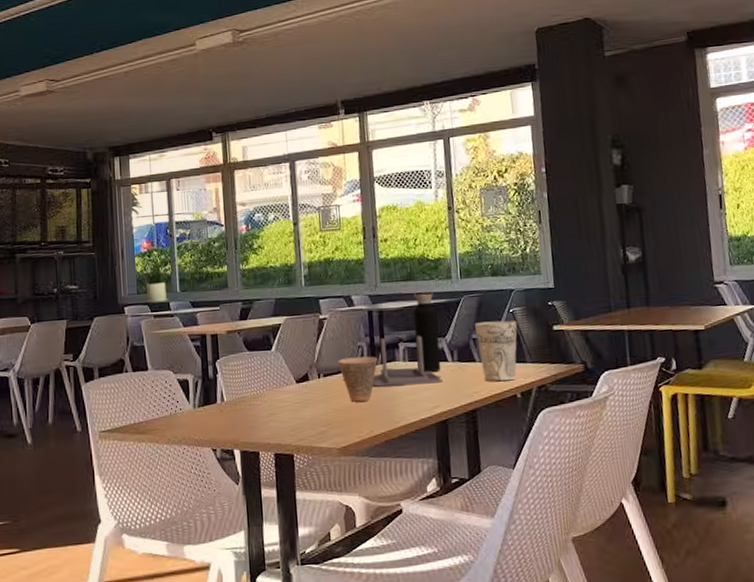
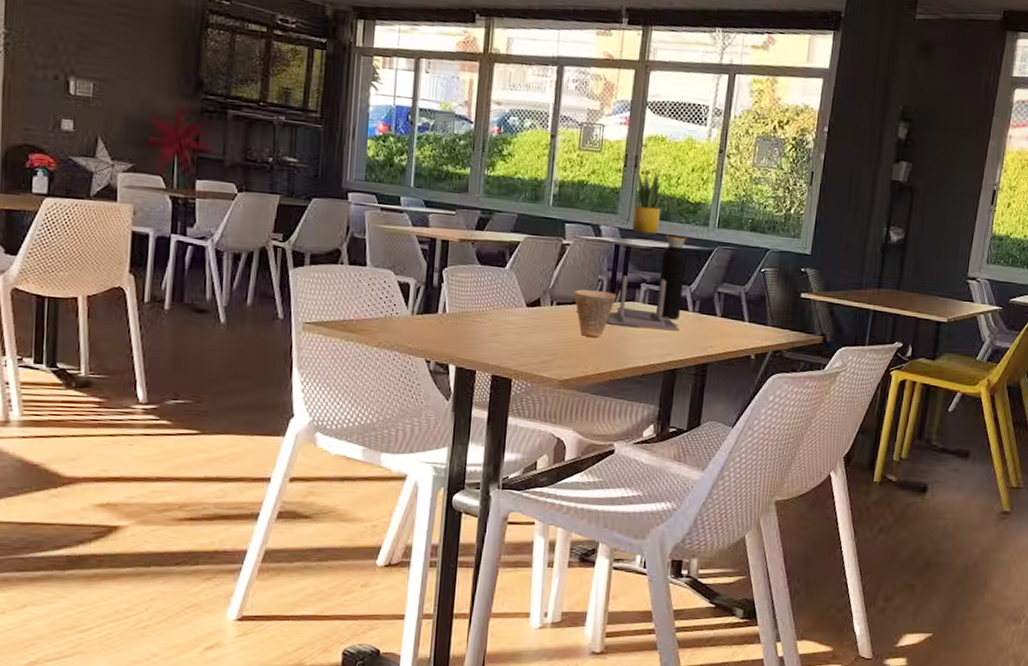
planter: present [146,269,169,304] -> none [374,157,401,196]
planter: none [375,235,406,297] -> present [632,169,664,235]
cup: present [474,320,518,382] -> none [721,276,767,341]

